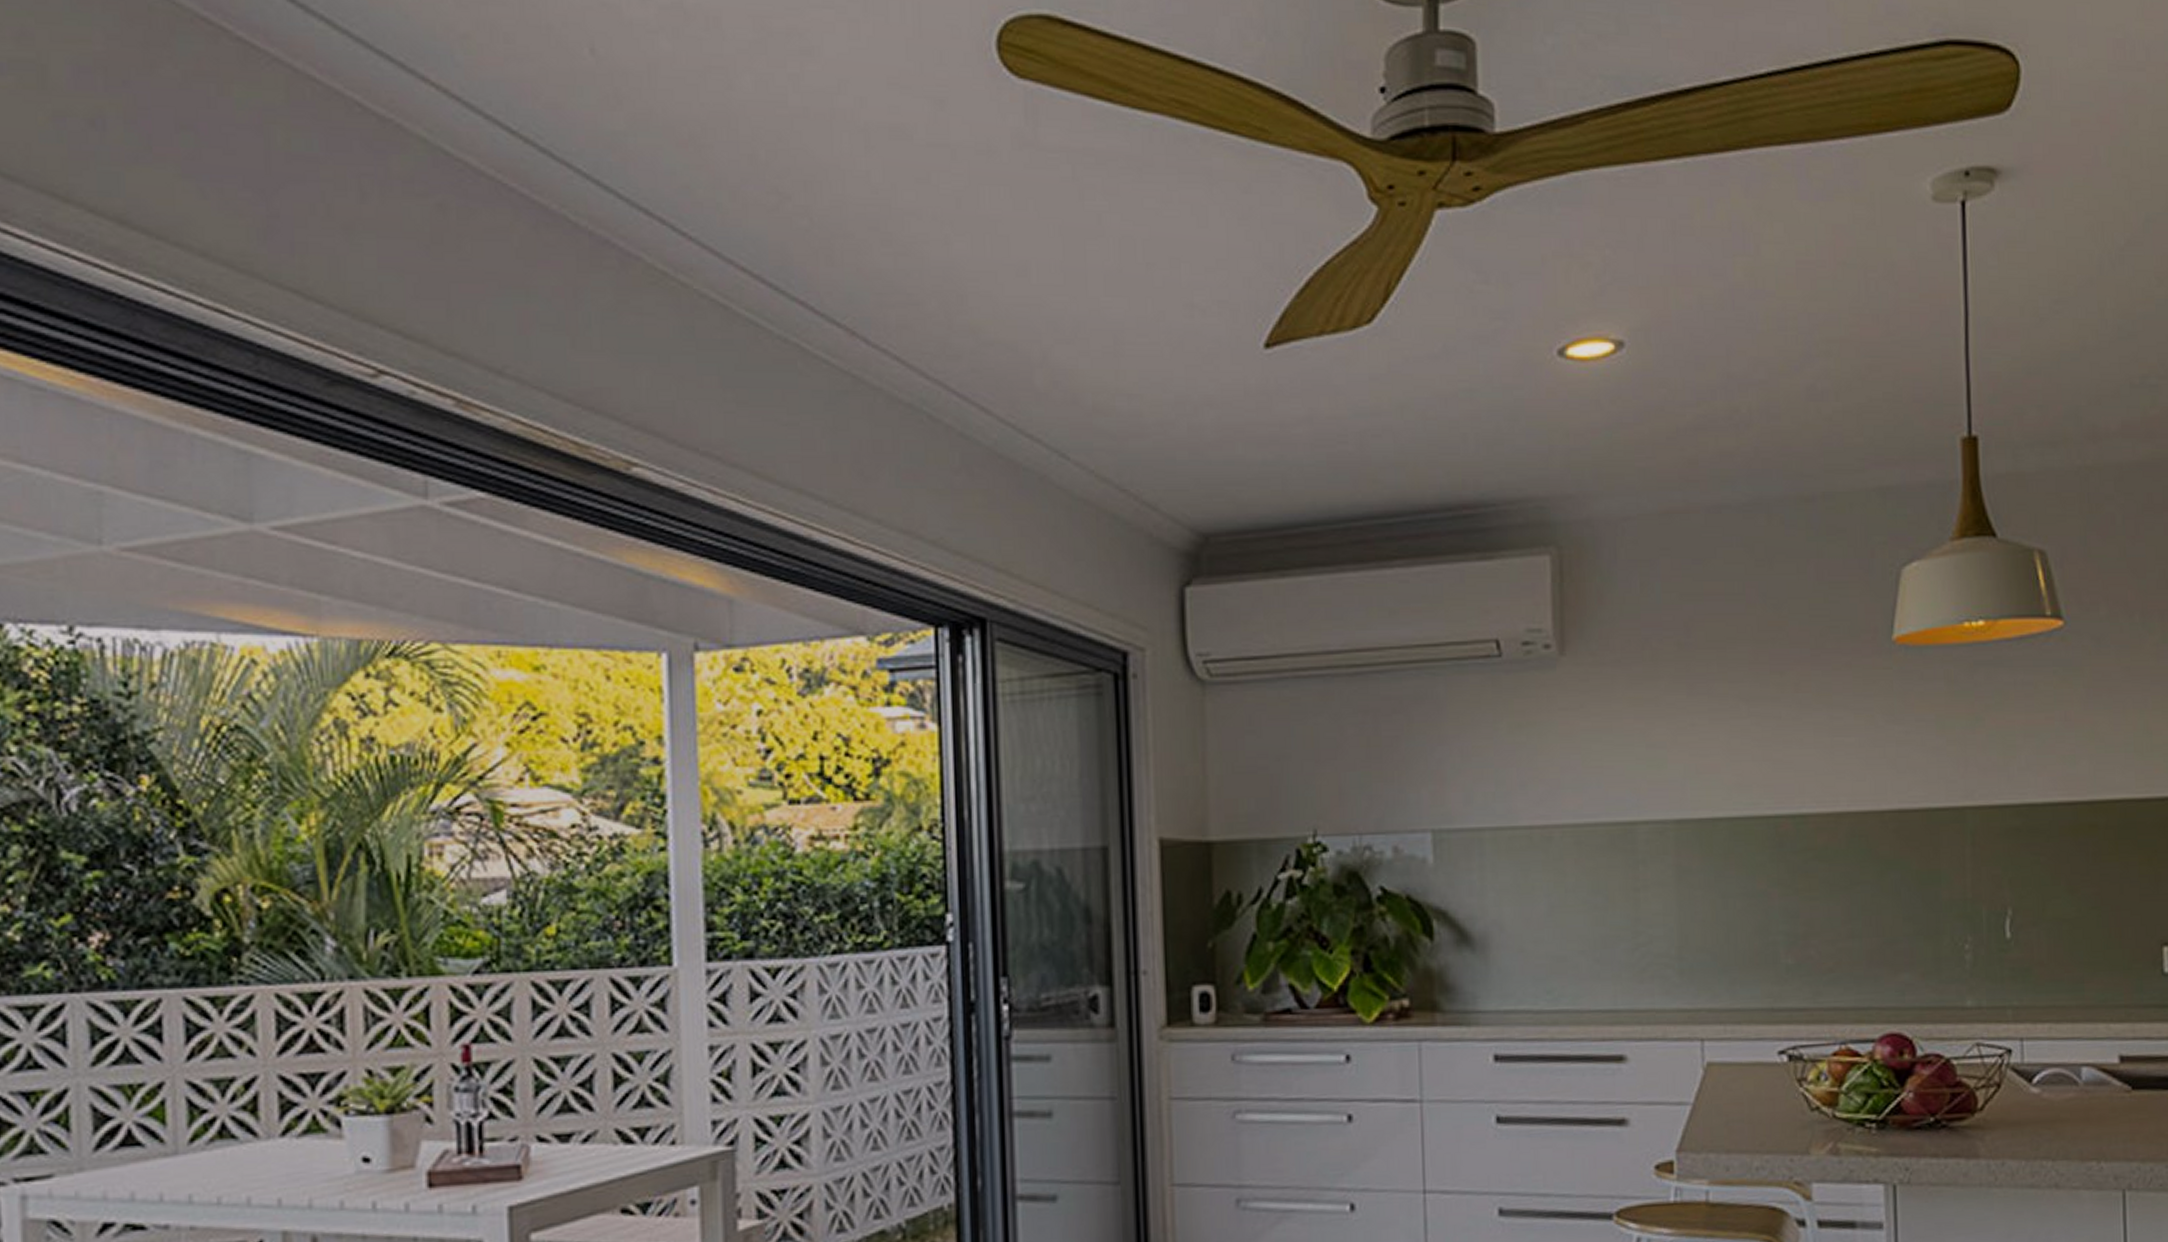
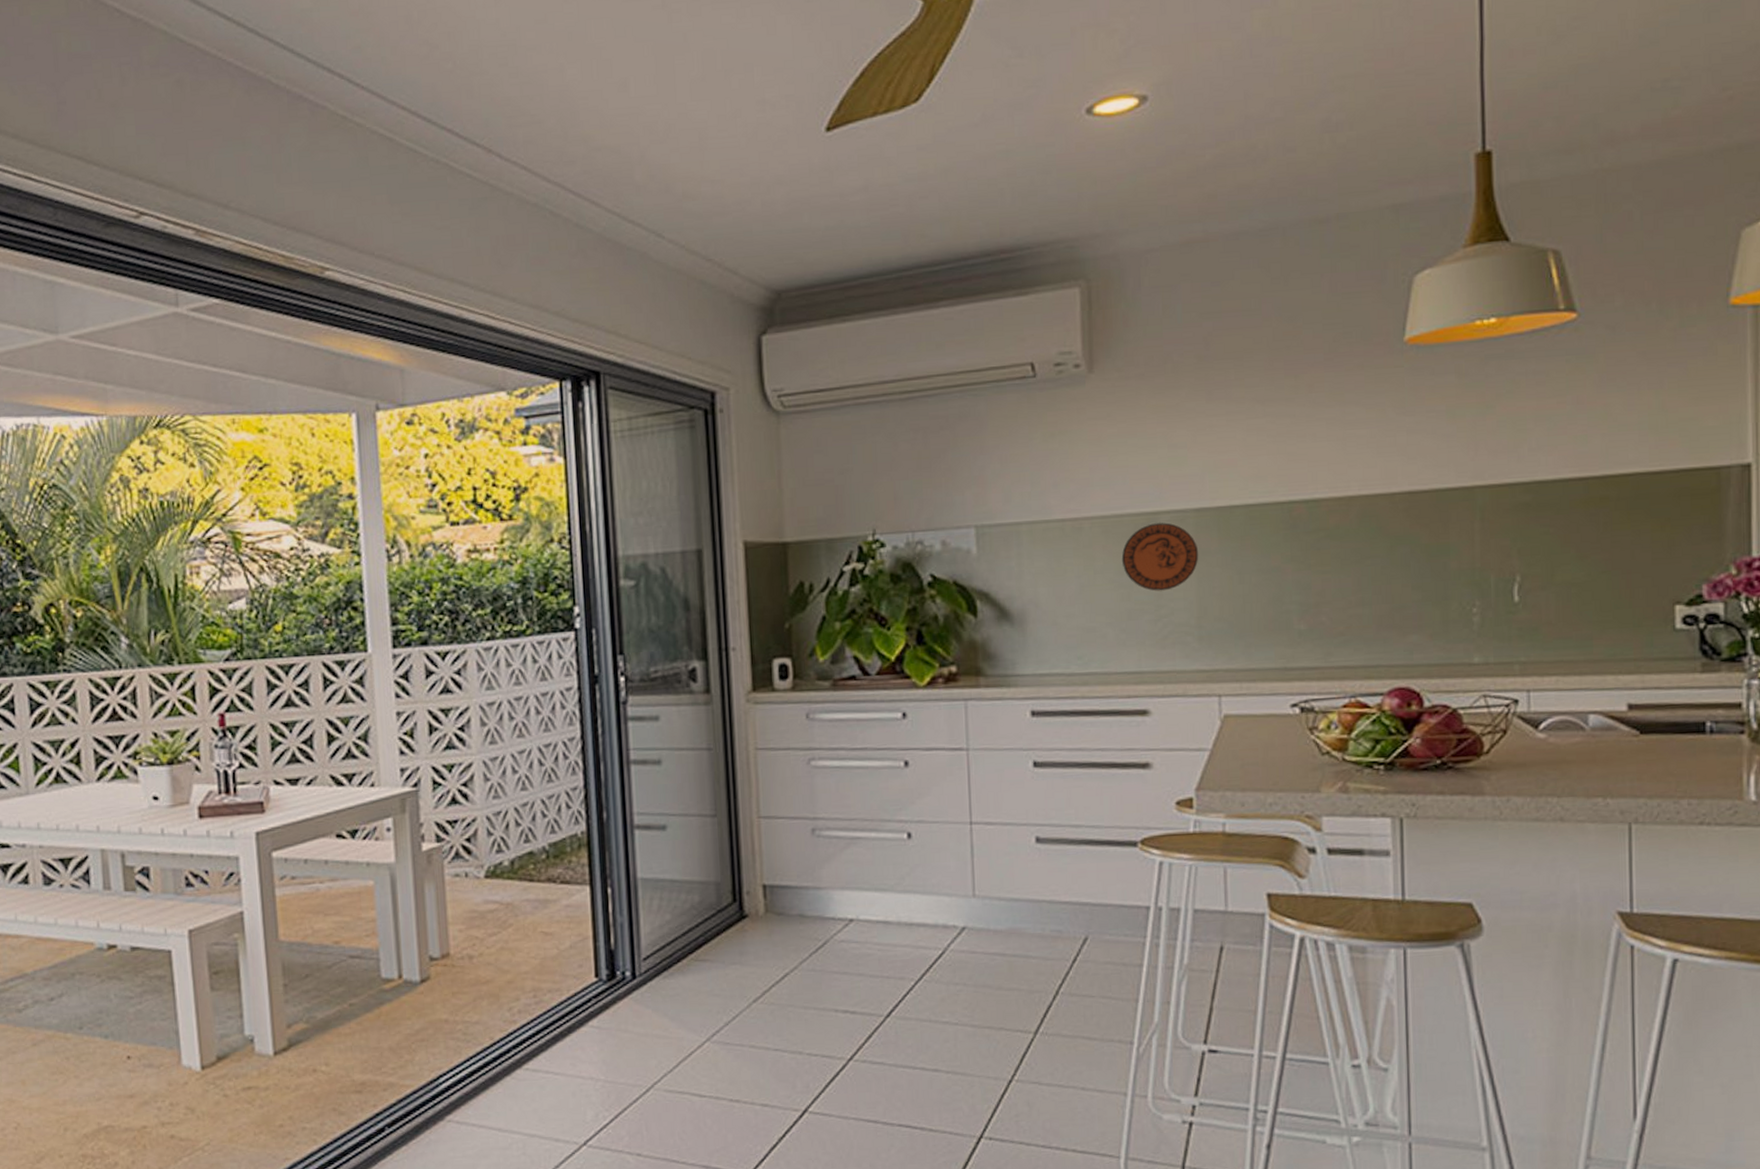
decorative plate: none [1595,835,1680,915] -> present [1121,522,1199,591]

